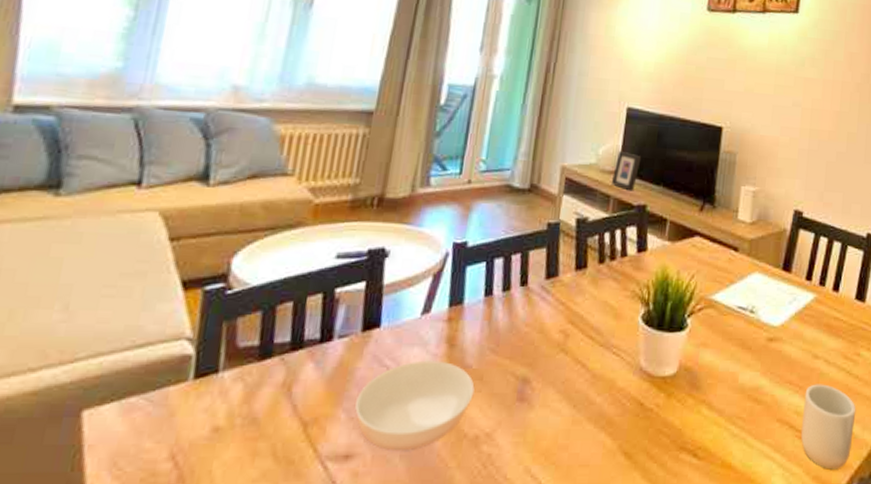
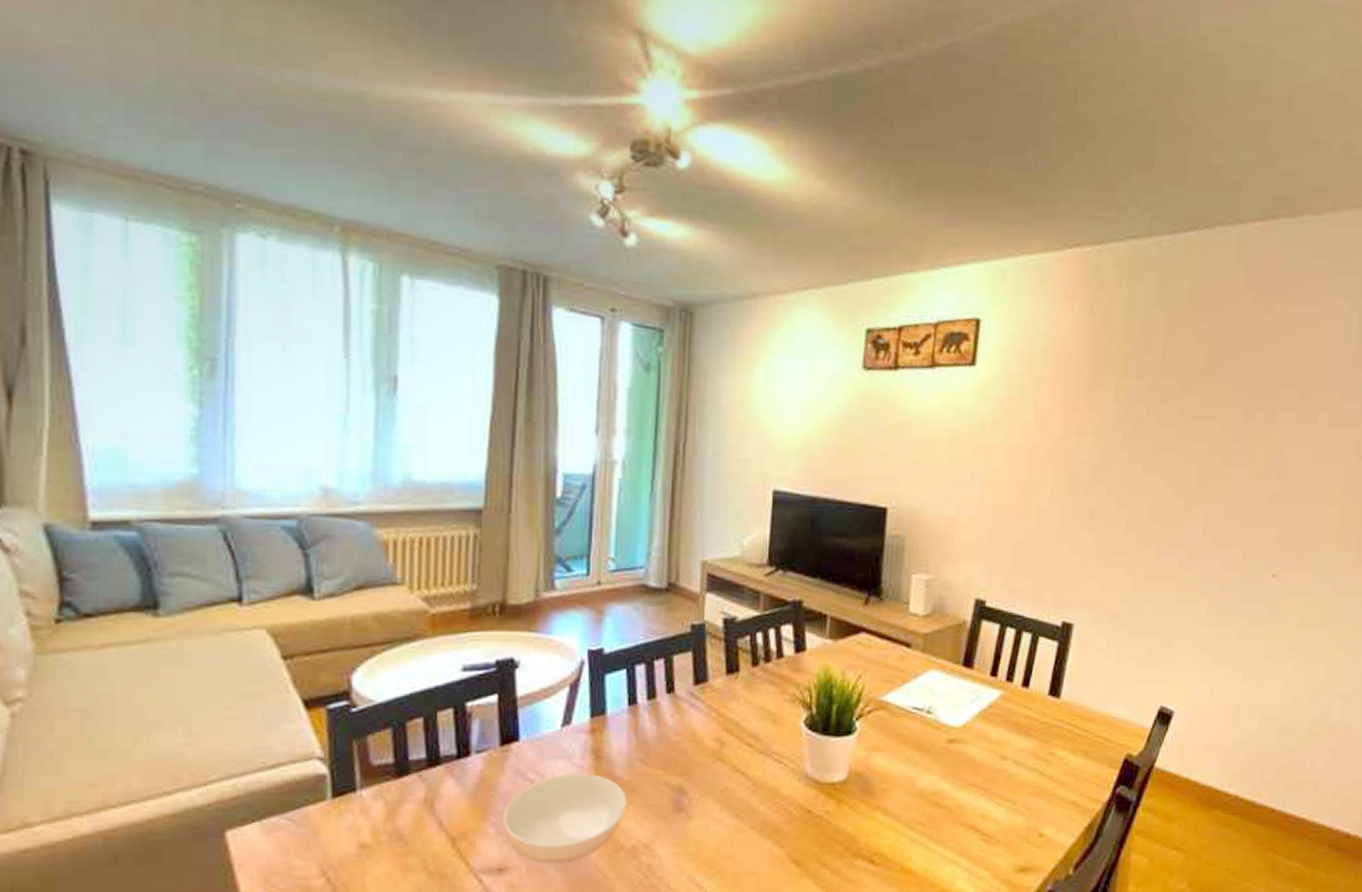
picture frame: present [611,150,642,190] -> none [759,540,794,584]
mug: present [800,384,856,470] -> none [987,786,1050,873]

